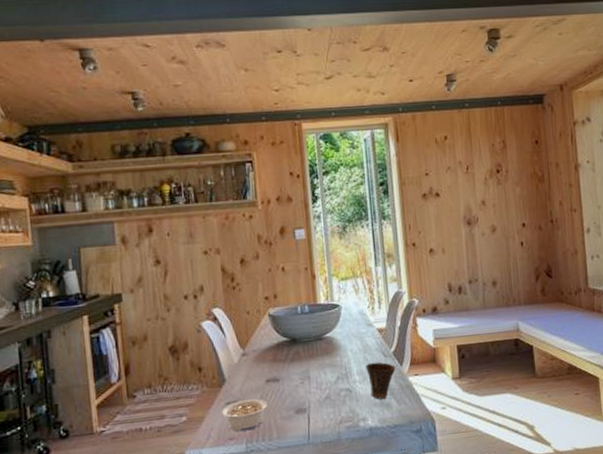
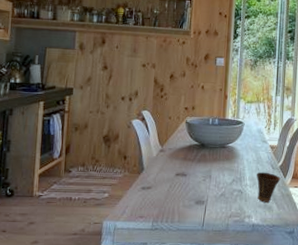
legume: present [221,399,268,432] -> none [136,187,175,212]

